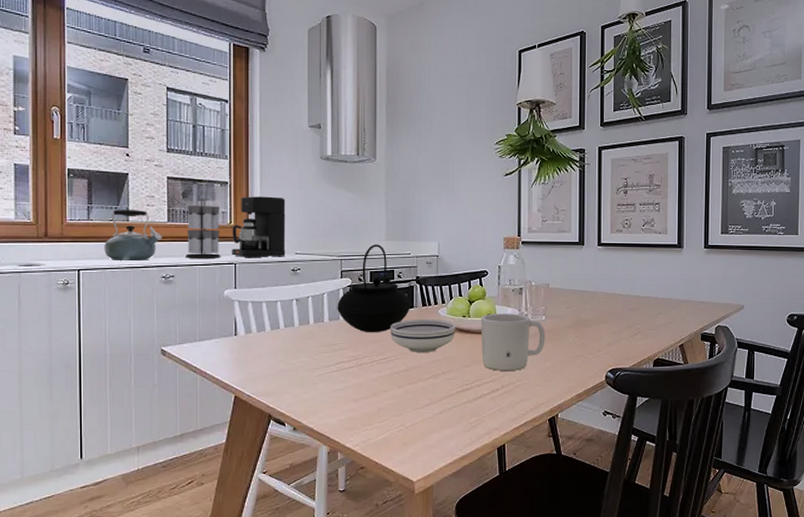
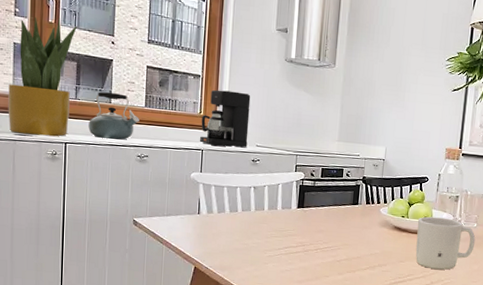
planter: none [10,132,86,264] -> present [8,17,77,136]
spice rack: present [186,198,220,258] -> none [159,88,192,144]
teapot: present [337,244,411,332] -> none [289,144,356,224]
bowl: present [390,318,456,352] -> none [335,215,395,246]

